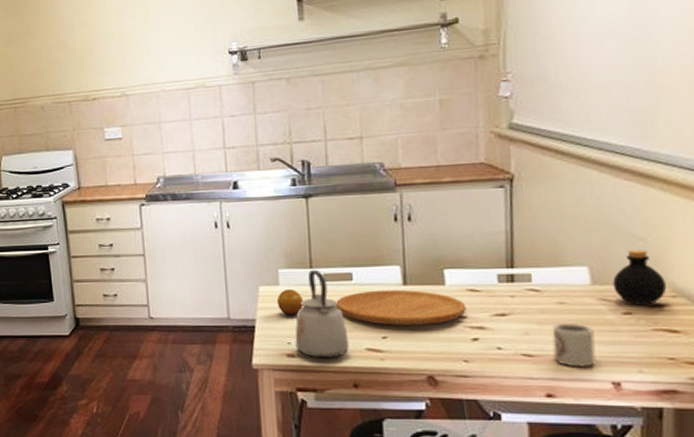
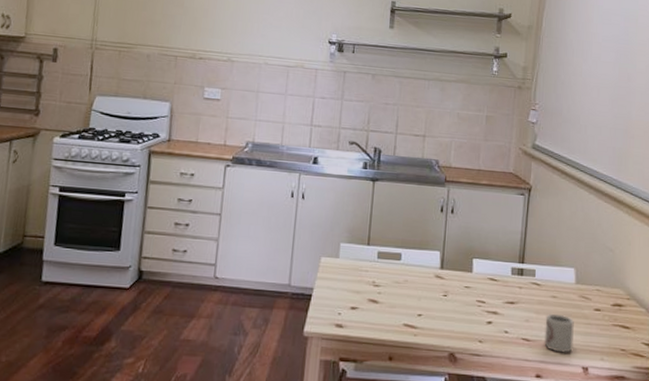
fruit: present [276,289,303,316] -> none [334,263,357,288]
kettle: present [295,269,349,358] -> none [344,246,391,331]
cutting board: present [336,289,467,325] -> none [384,271,486,307]
bottle: present [612,249,668,306] -> none [590,257,625,305]

